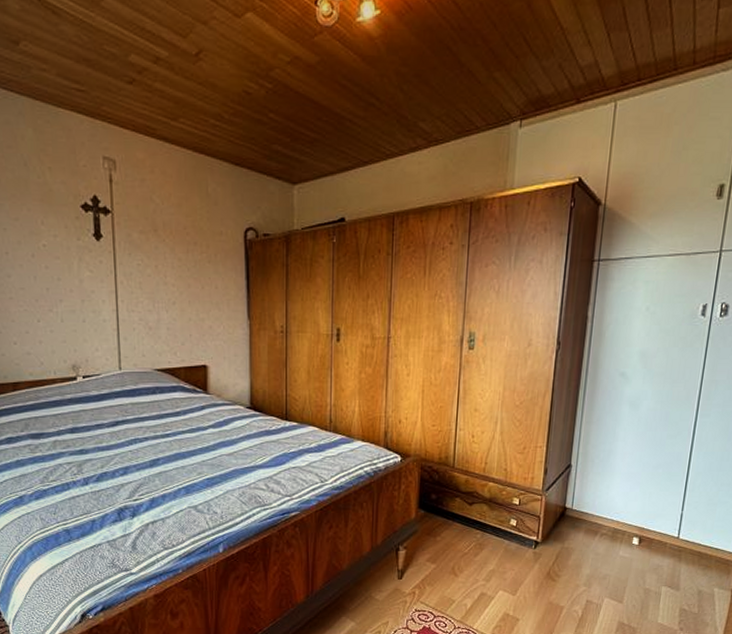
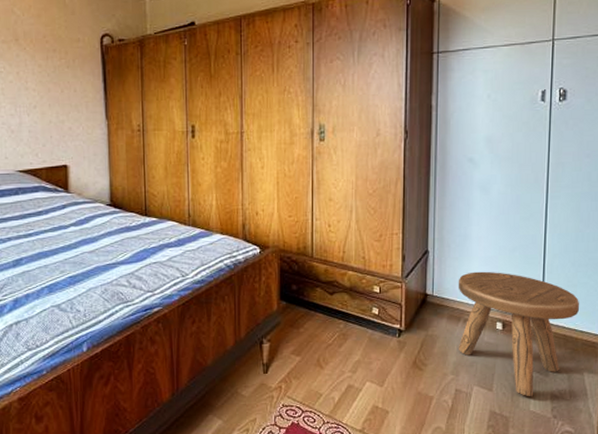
stool: none [592,487,718,610] -> present [458,271,579,397]

